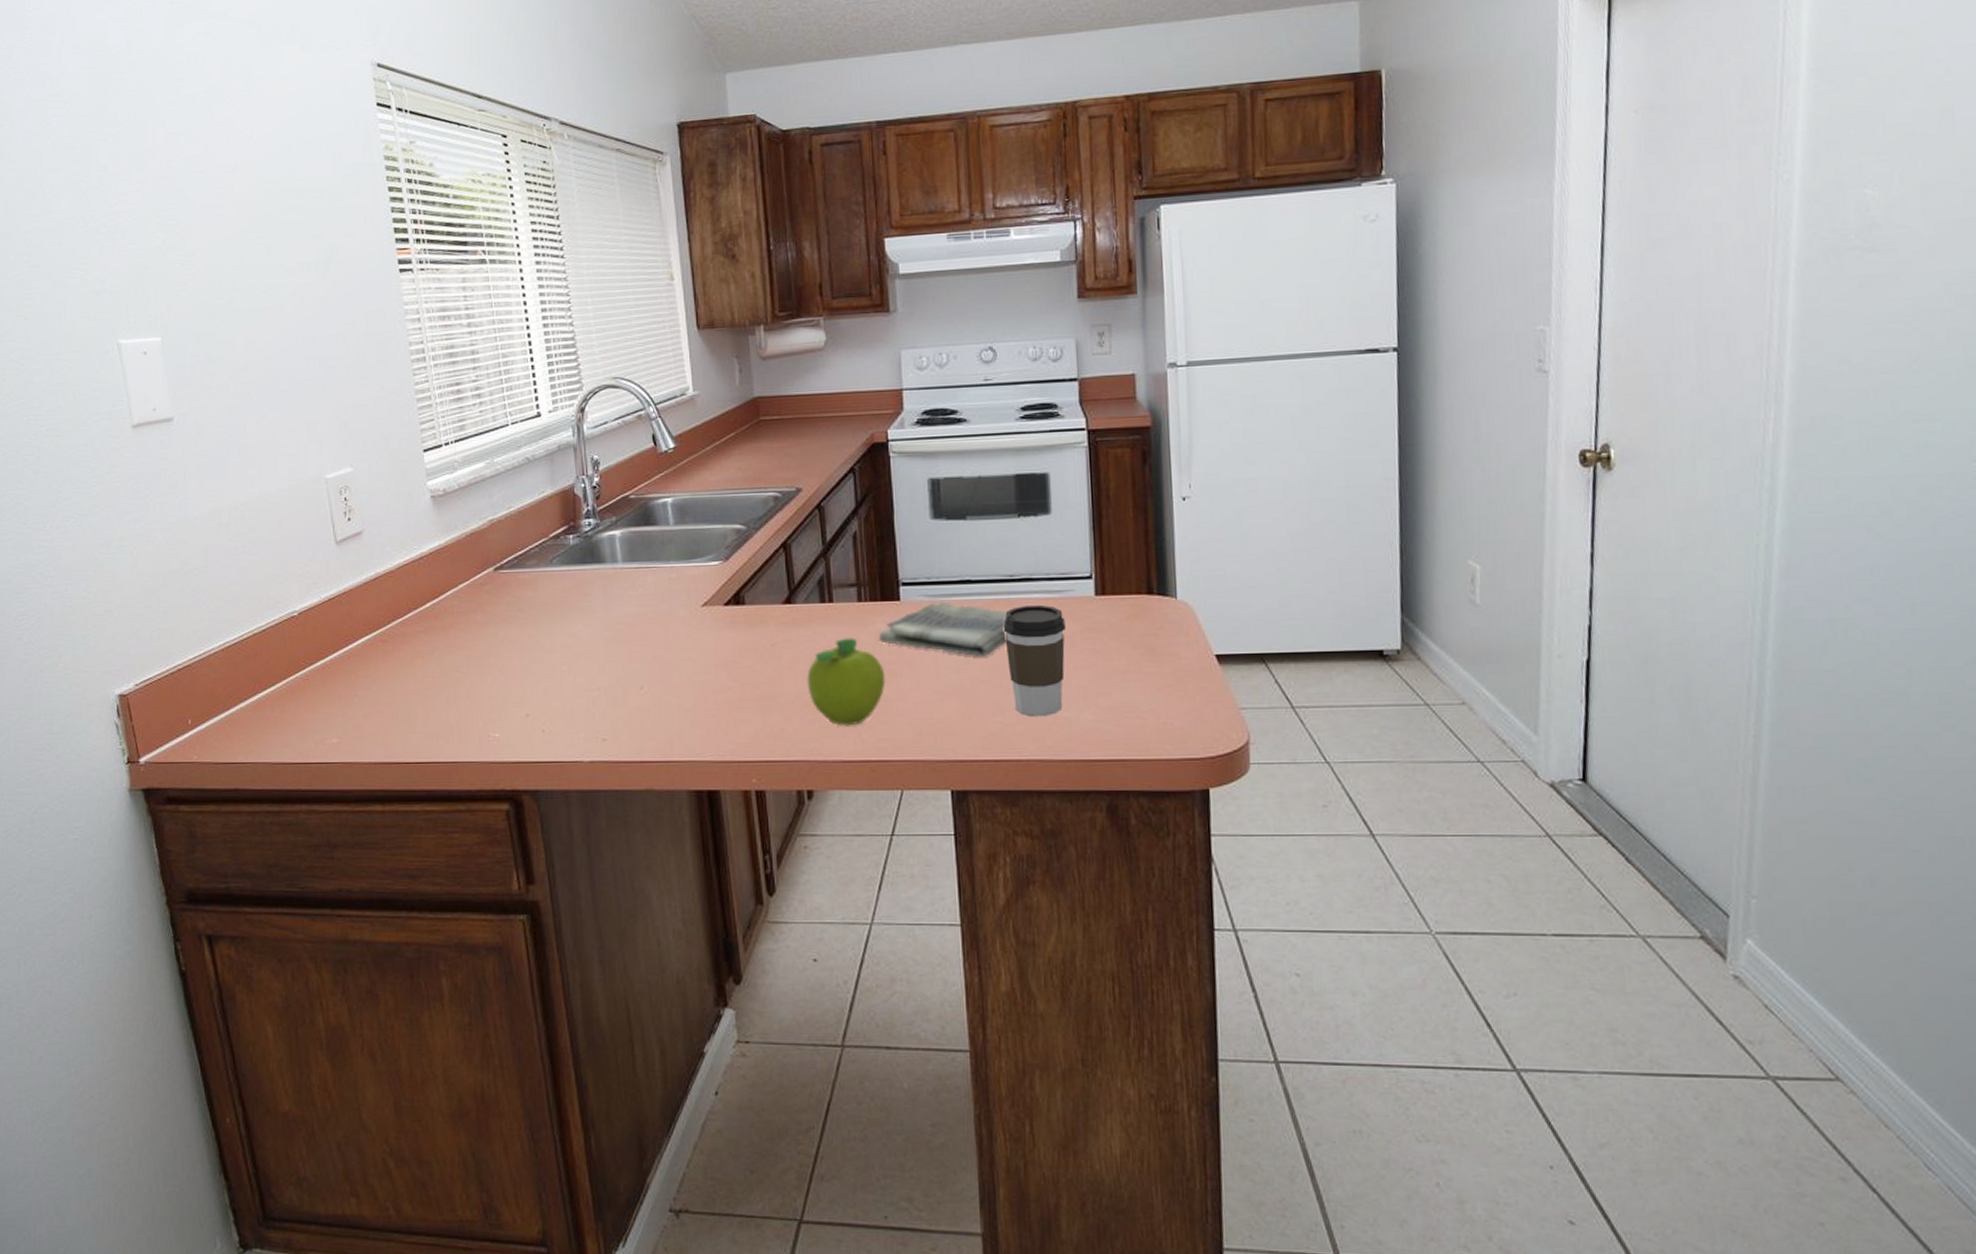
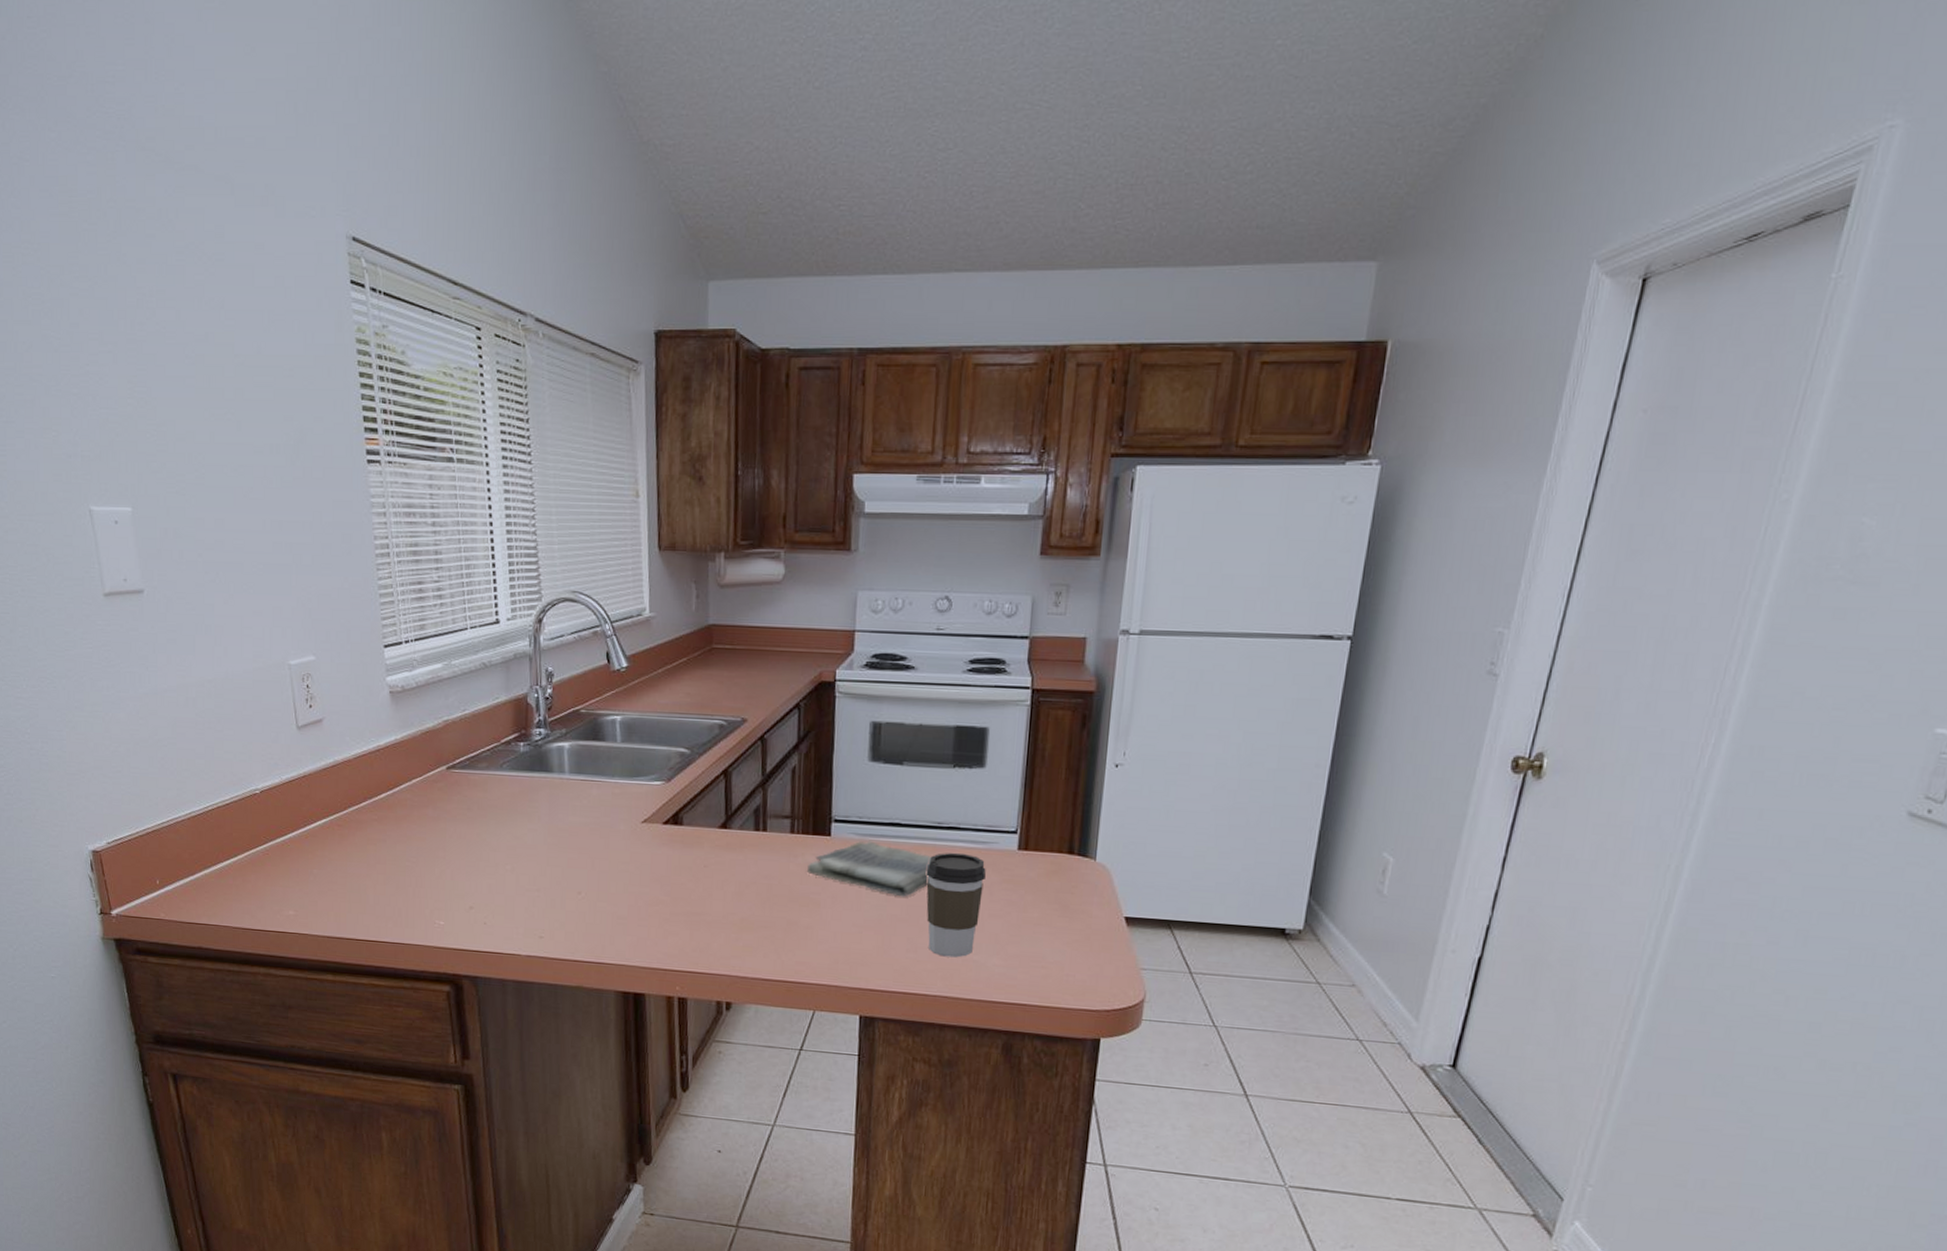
fruit: present [807,637,886,726] -> none [735,866,810,948]

